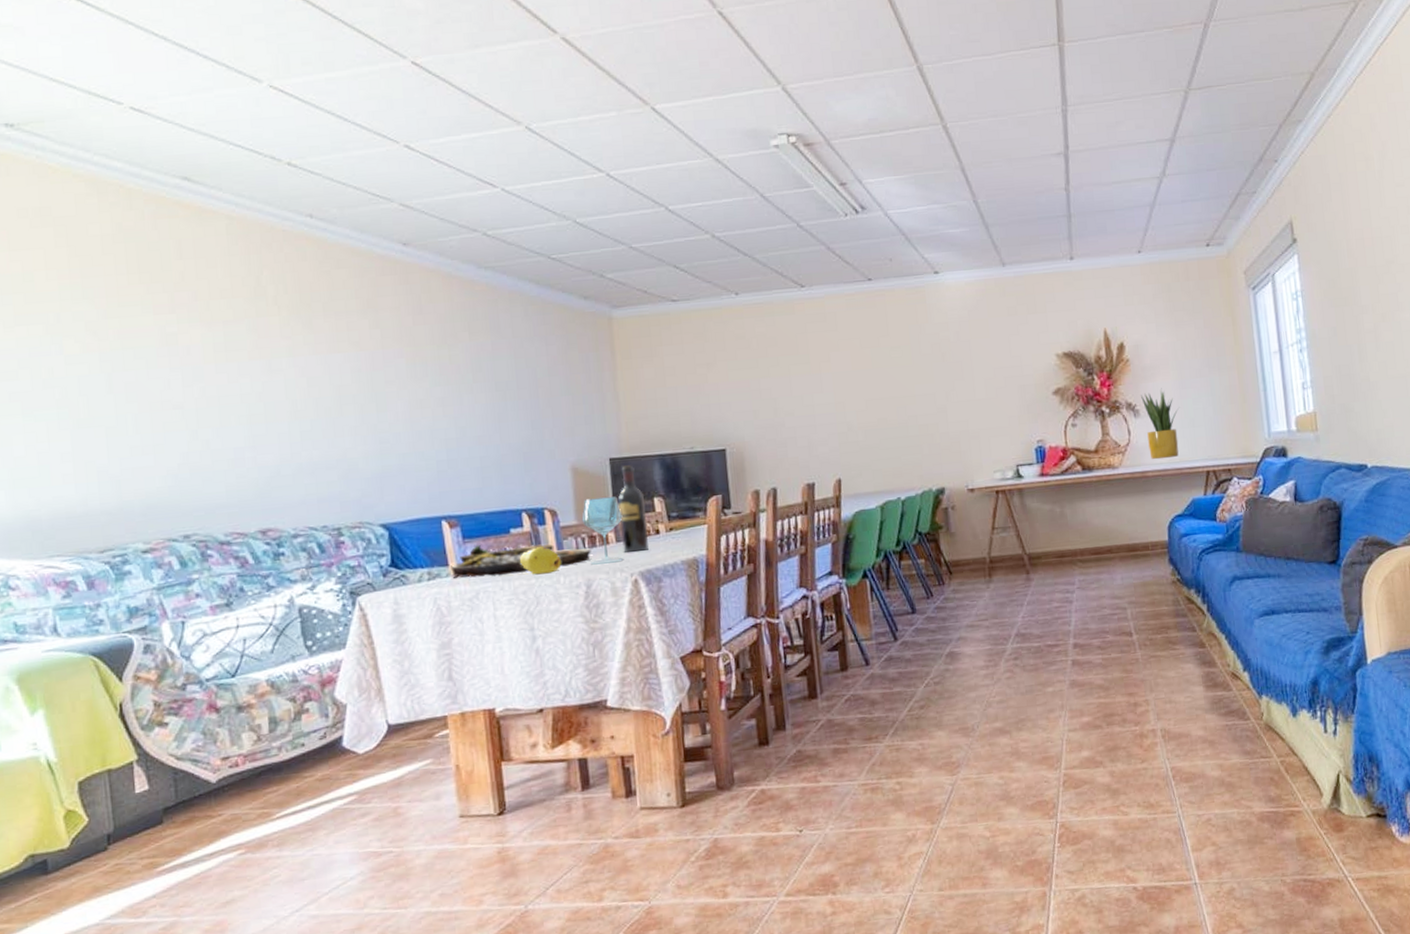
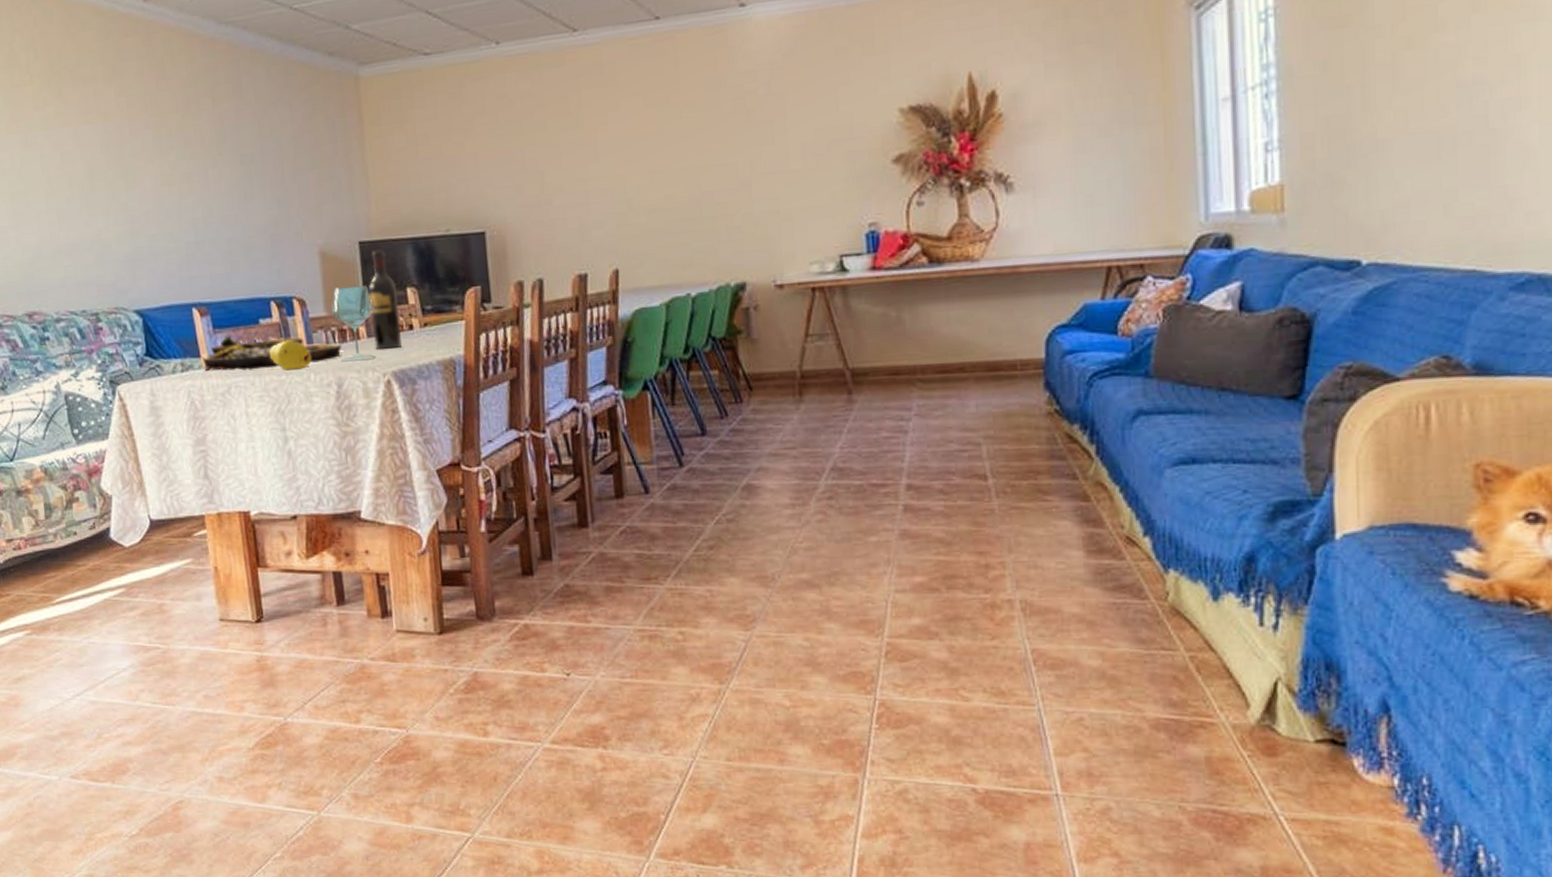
planter: present [1141,389,1179,460] -> none [1017,154,1071,251]

